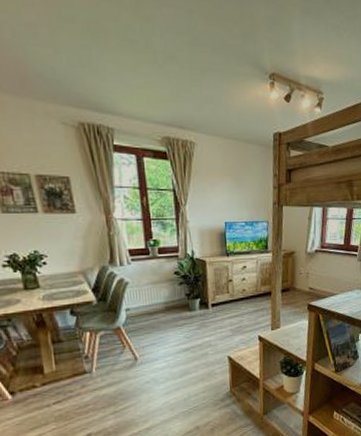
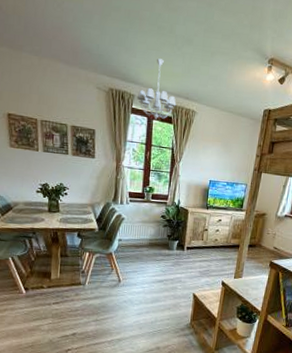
chandelier: none [118,81,170,156] -> present [138,58,177,119]

